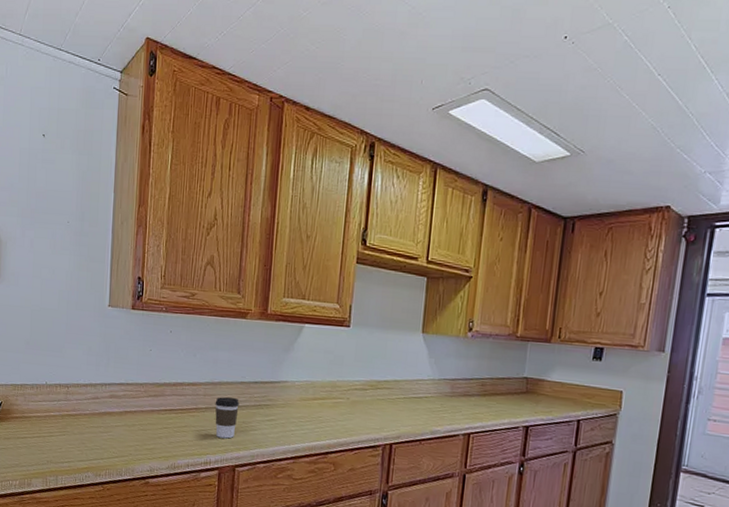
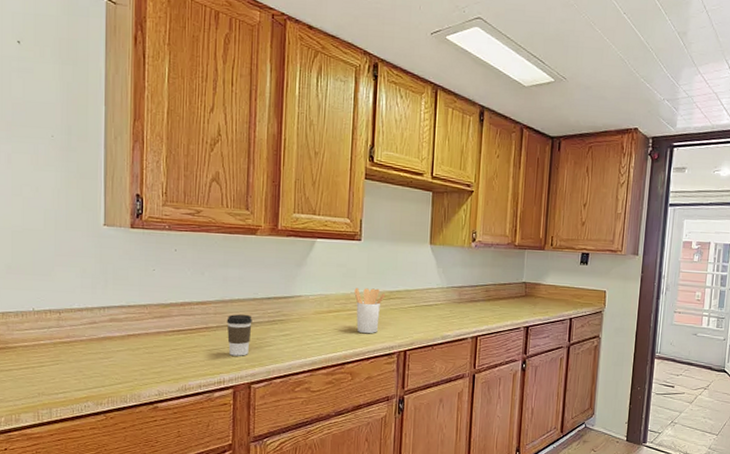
utensil holder: none [340,375,373,424] -> present [354,287,386,334]

